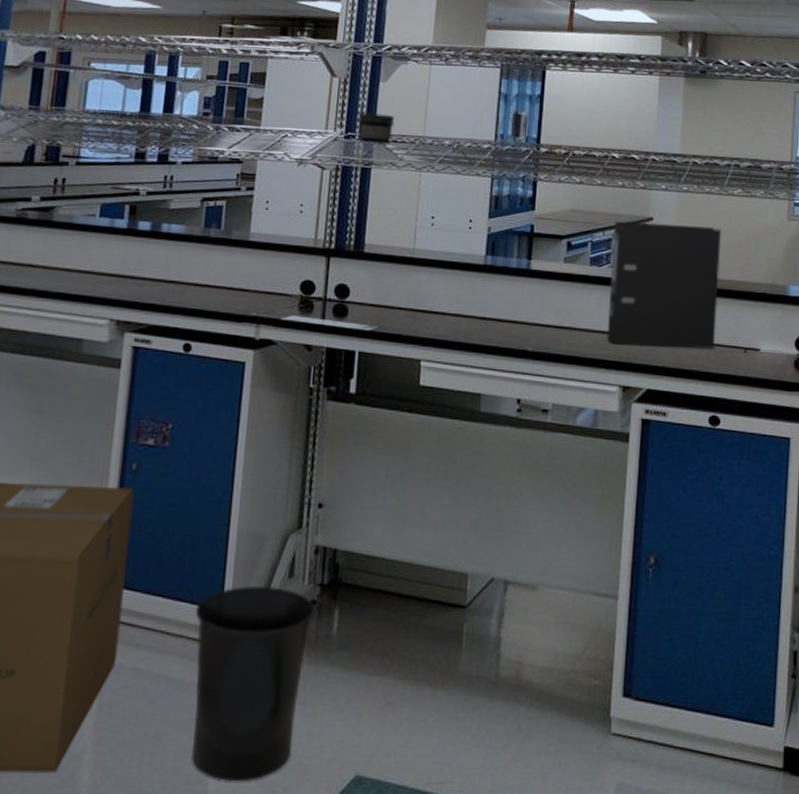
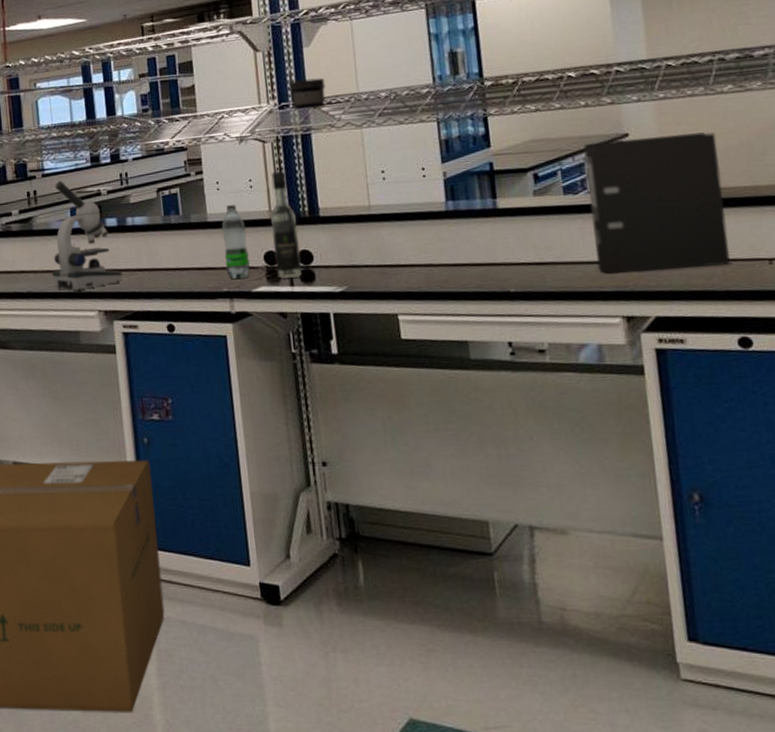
microscope: none [63,172,146,296] -> present [52,181,123,291]
waste bin: present [191,585,315,782] -> none [225,542,343,723]
bottle: none [258,226,287,306] -> present [221,204,250,280]
bottle: none [310,199,340,311] -> present [271,170,302,279]

